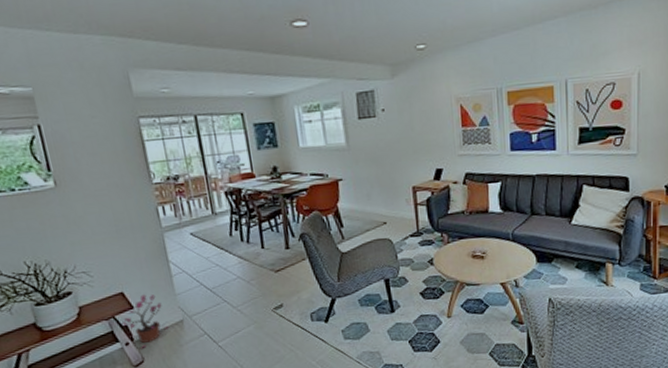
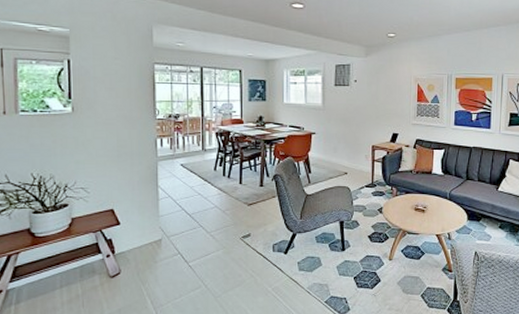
potted plant: present [122,294,169,350] -> none [107,213,148,262]

